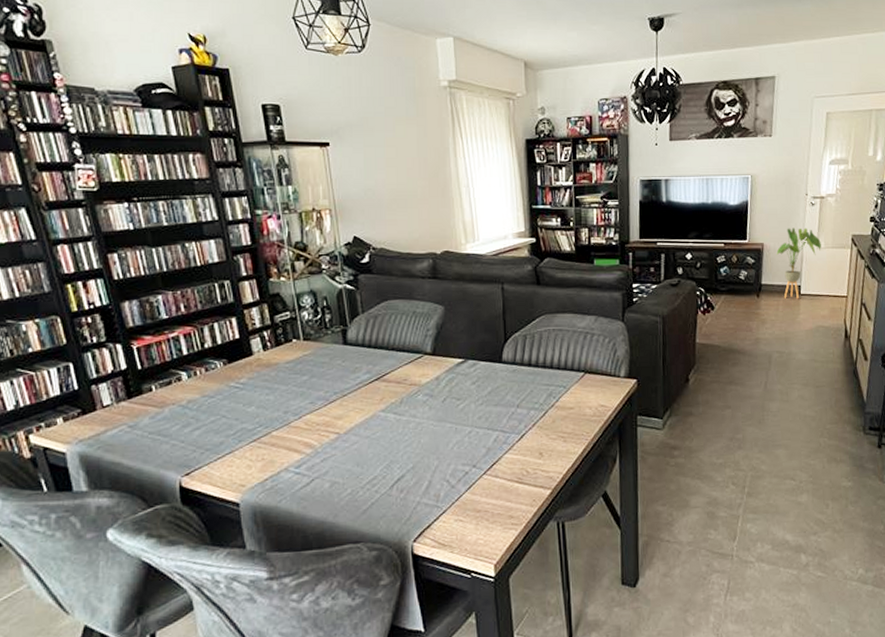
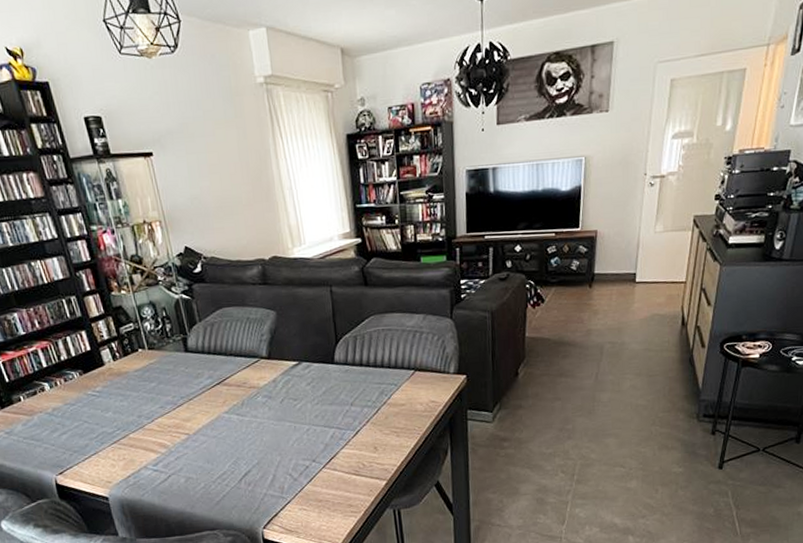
house plant: present [776,228,821,299] -> none [611,211,660,288]

